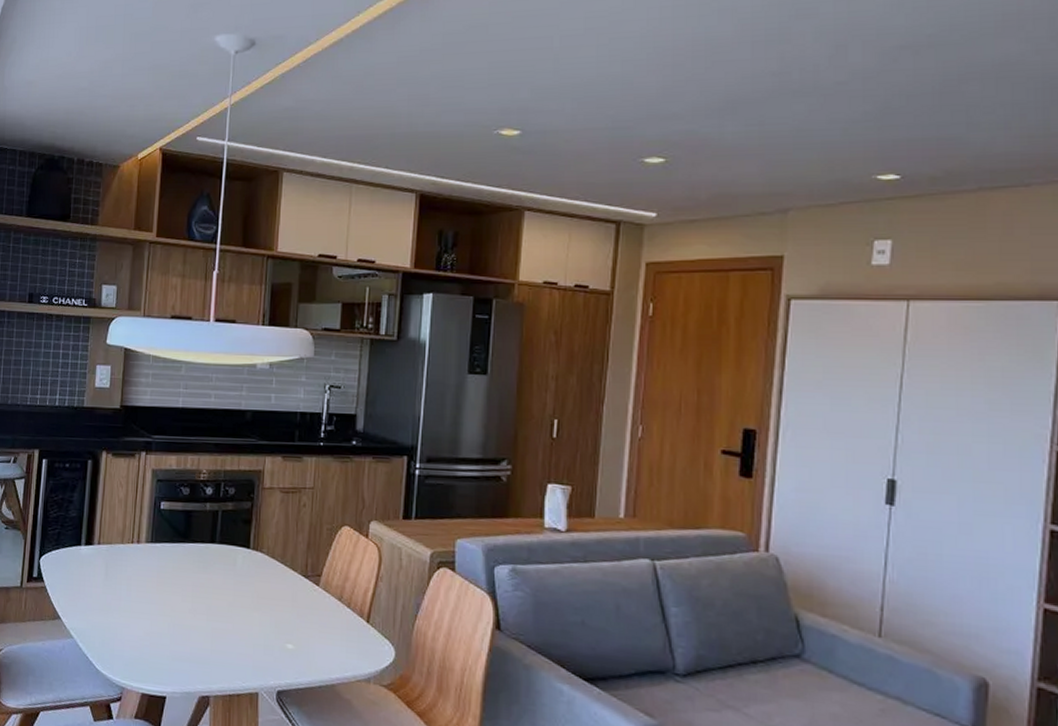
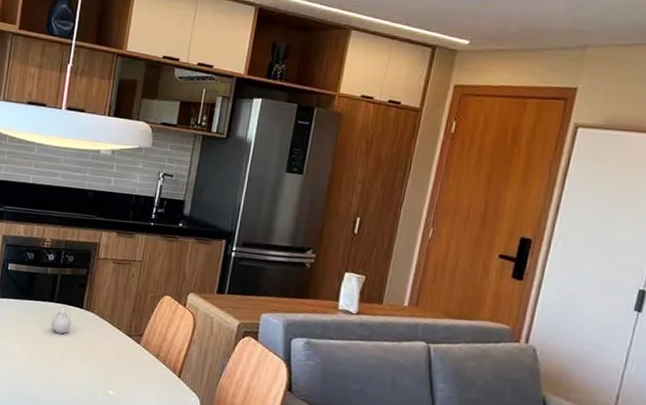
vase: none [214,546,238,581] -> present [51,305,72,334]

